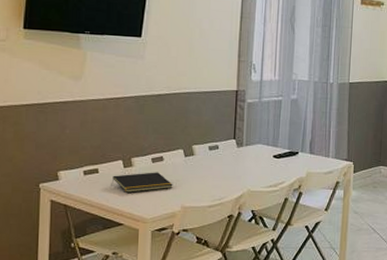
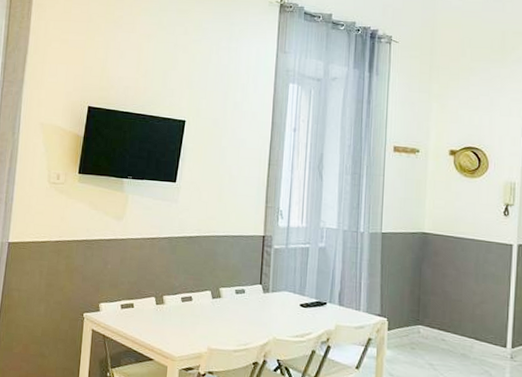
notepad: present [111,172,173,193] -> none [144,311,200,330]

